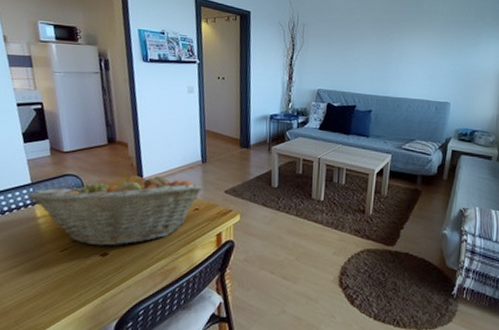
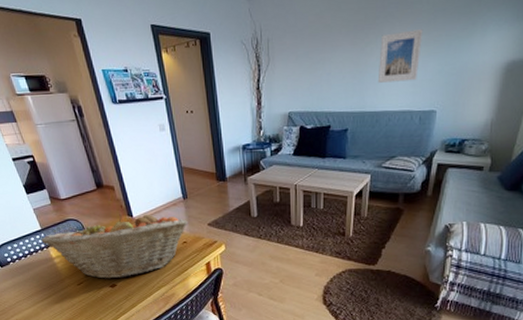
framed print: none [399,33,439,75] -> present [377,29,423,83]

